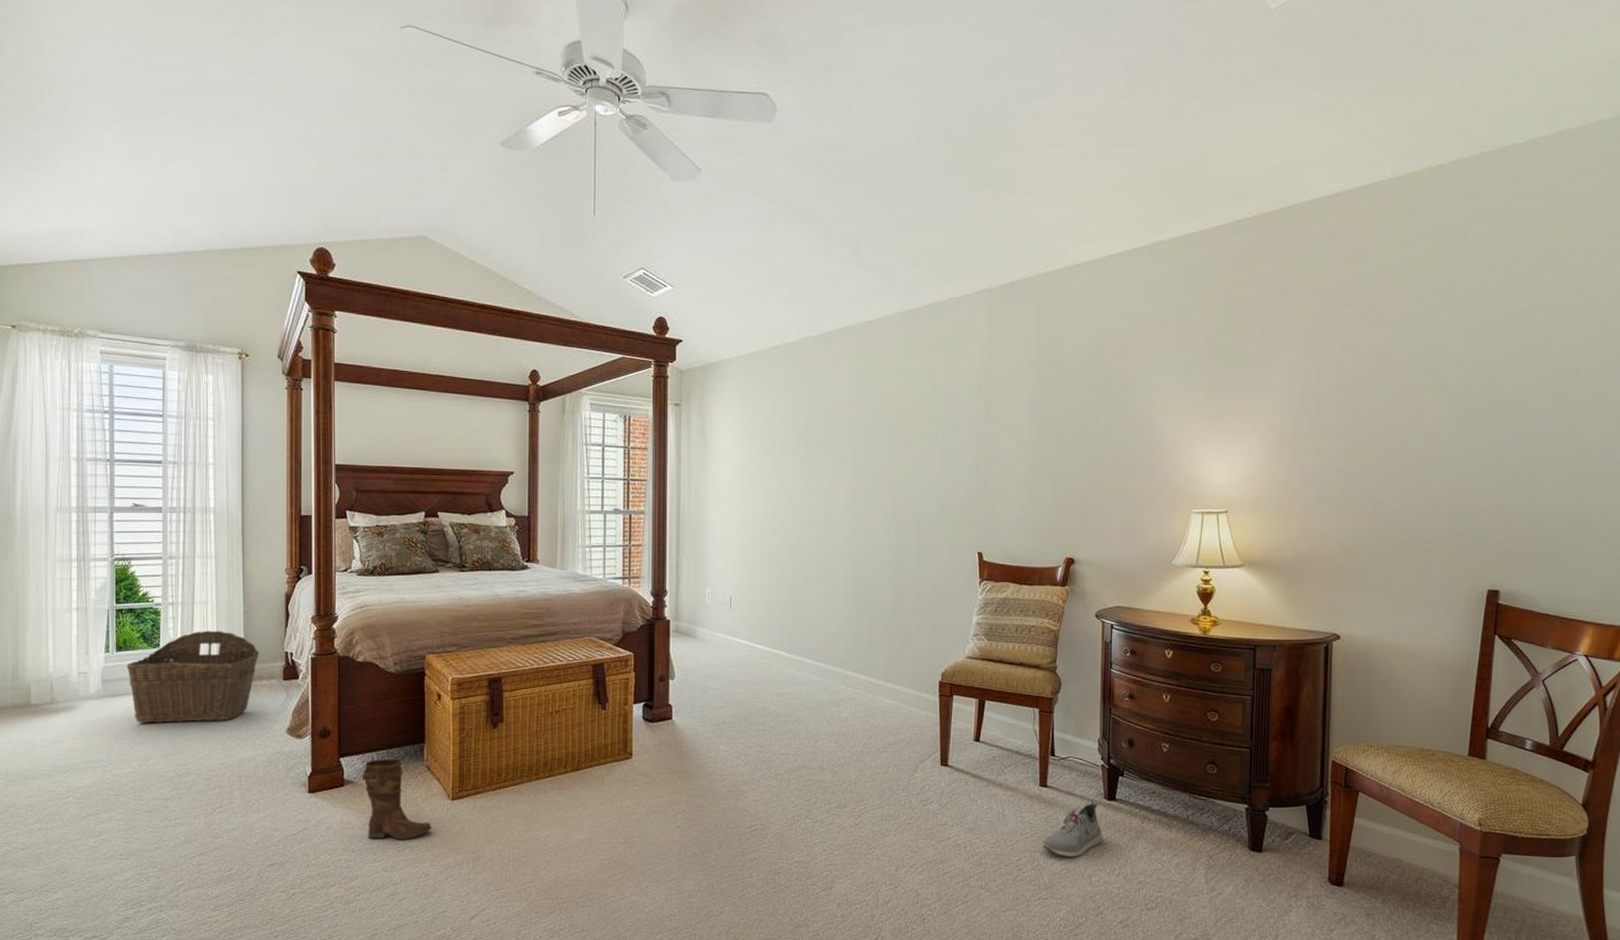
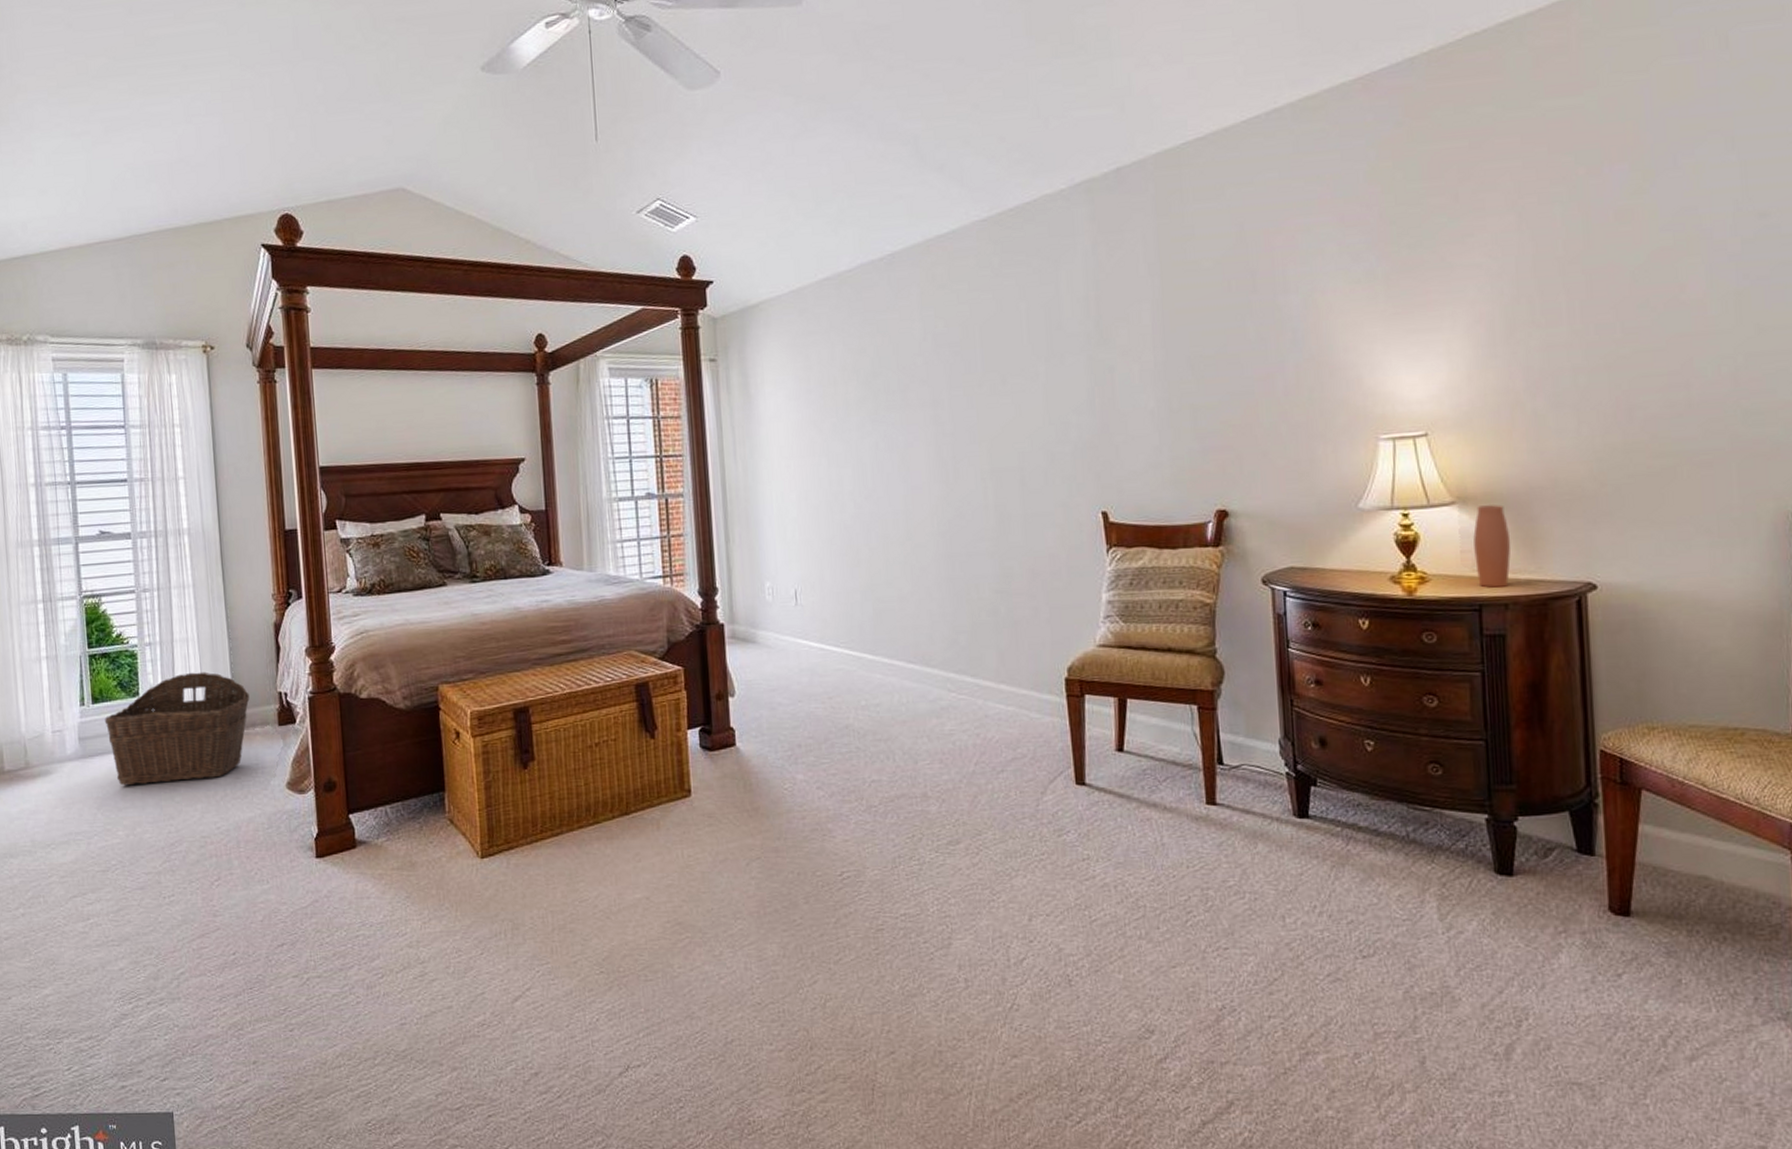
boot: present [362,758,432,841] -> none [375,812,461,910]
athletic shoe: present [1042,801,1103,858] -> none [1215,819,1296,894]
vase: none [1254,569,1282,633] -> present [1473,505,1511,588]

